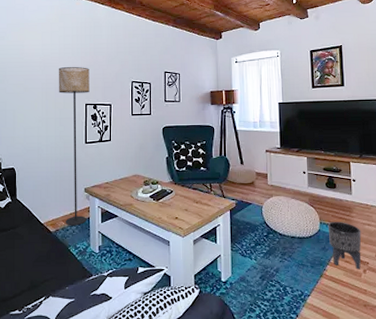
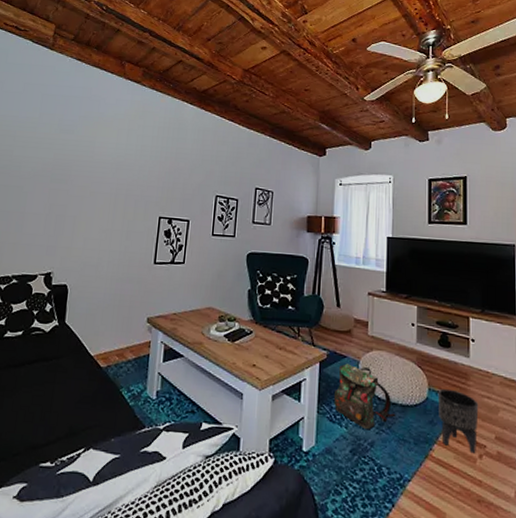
floor lamp: present [59,66,90,226] -> none [119,171,168,363]
backpack: none [243,209,295,259] -> present [333,363,396,429]

